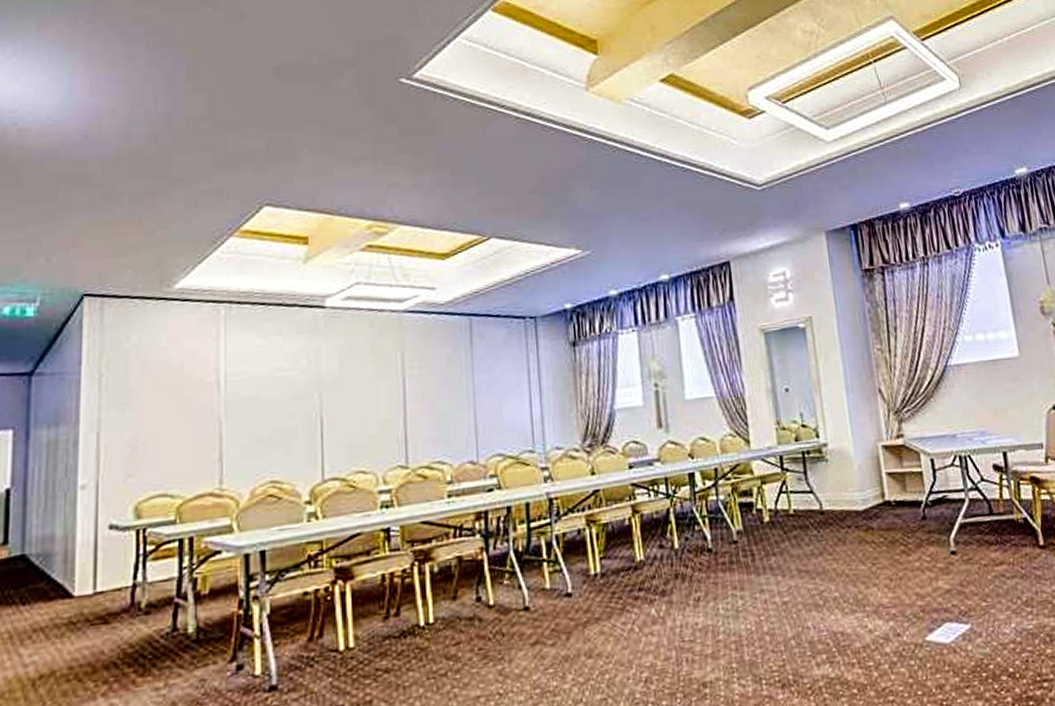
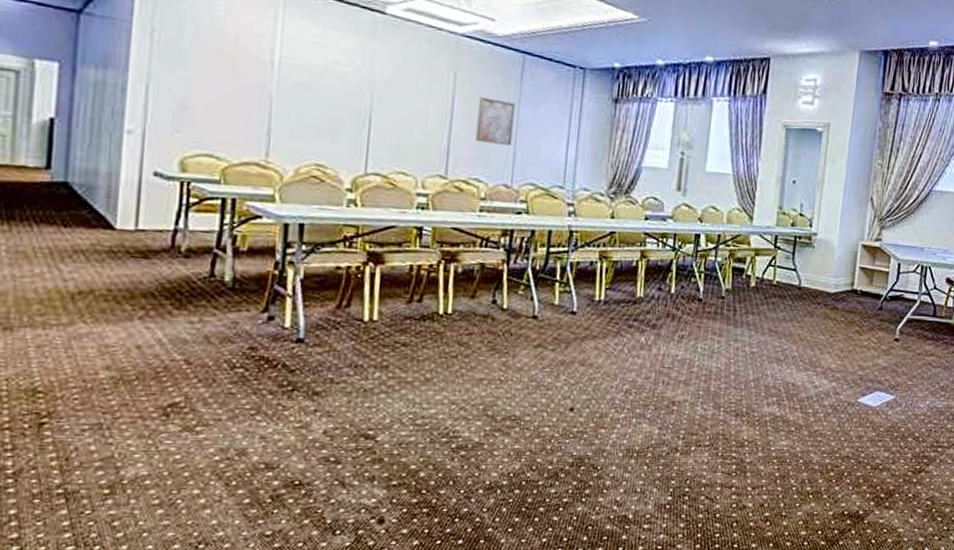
wall art: none [431,370,471,421] -> present [475,97,516,146]

